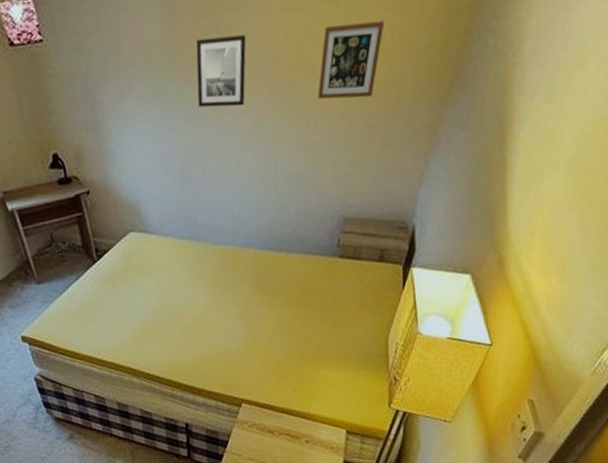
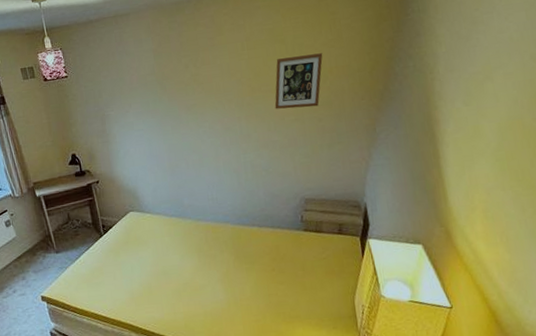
wall art: present [196,34,247,107] -> none [179,67,218,118]

